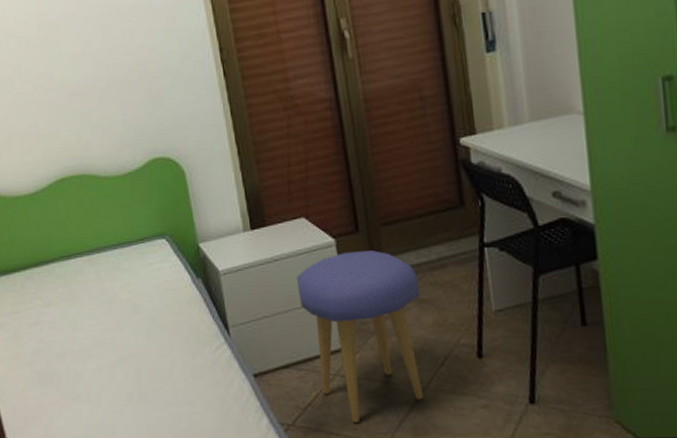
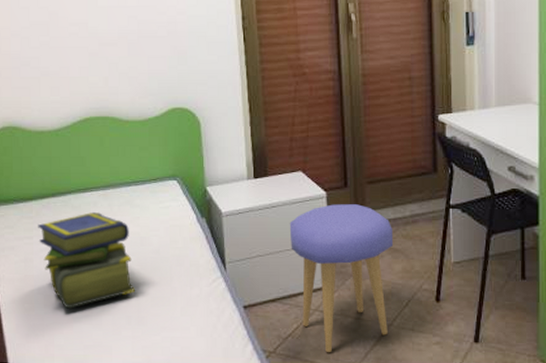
stack of books: none [24,280,133,387] -> present [38,212,135,309]

